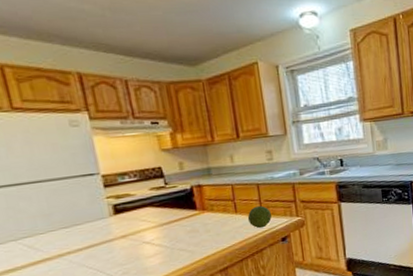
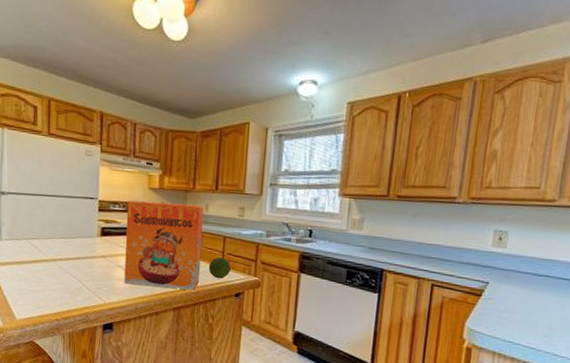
cereal box: none [138,157,242,260] -> present [124,200,204,290]

